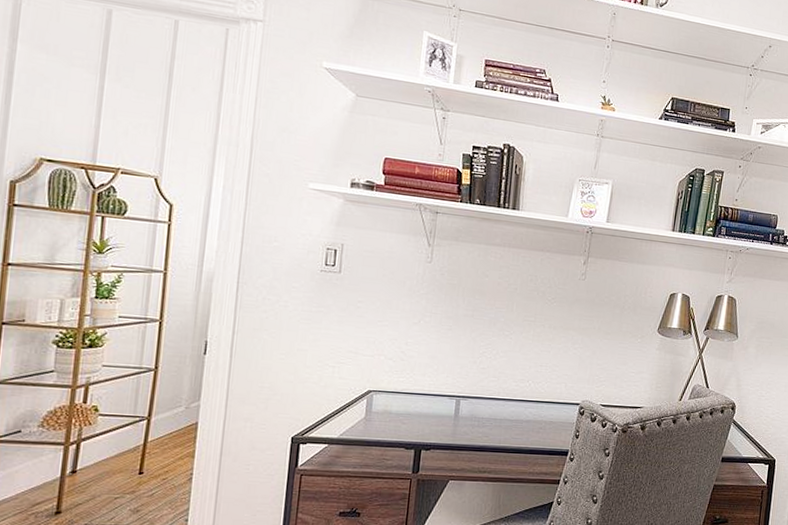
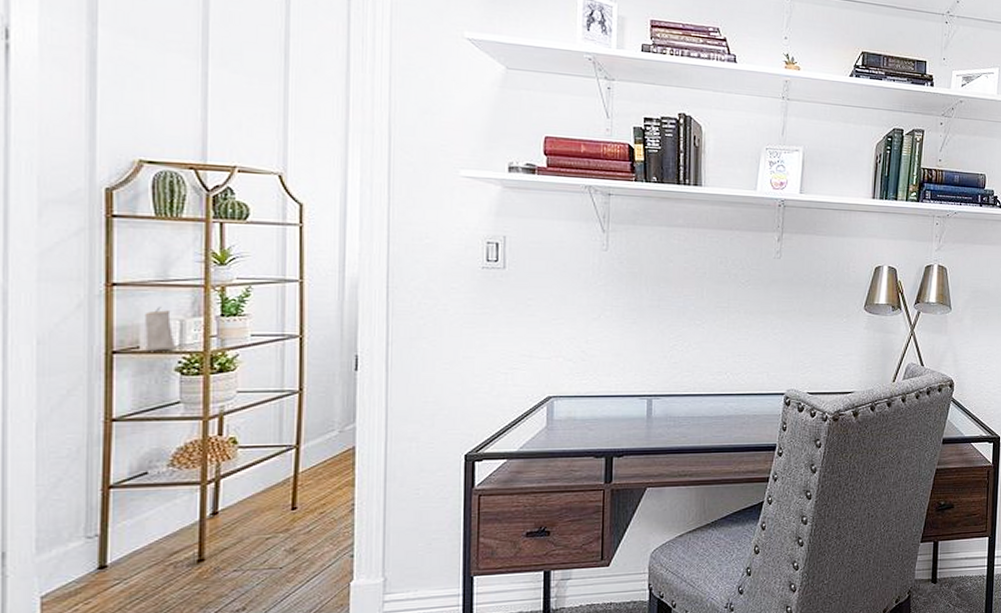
candle: none [29,286,56,325] -> present [144,307,177,351]

